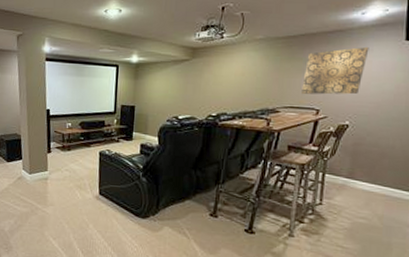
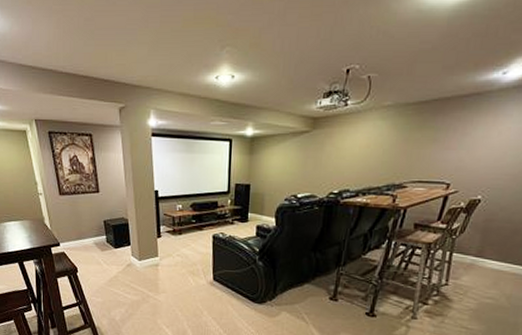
wall art: present [301,46,369,95] -> none [431,111,509,168]

